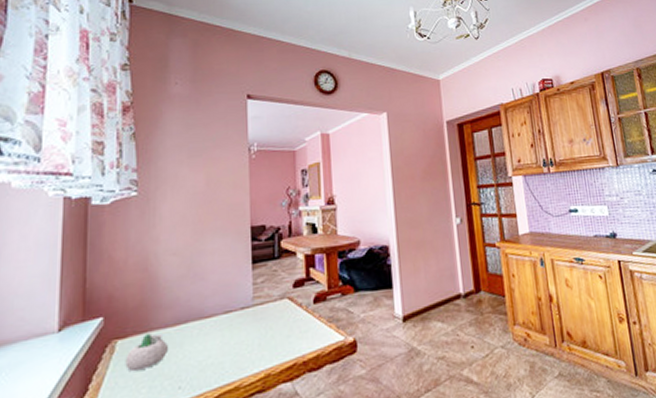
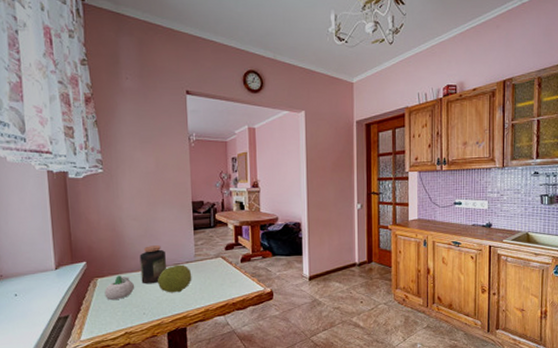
jar: none [178,287,214,344] -> present [139,245,166,284]
fruit: none [201,311,249,354] -> present [158,264,192,293]

